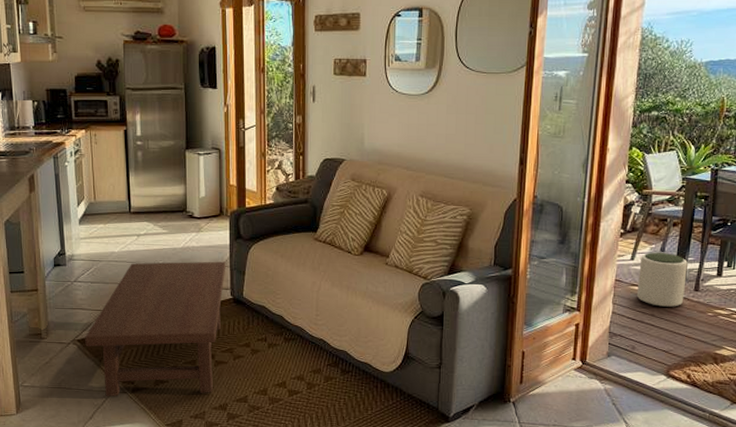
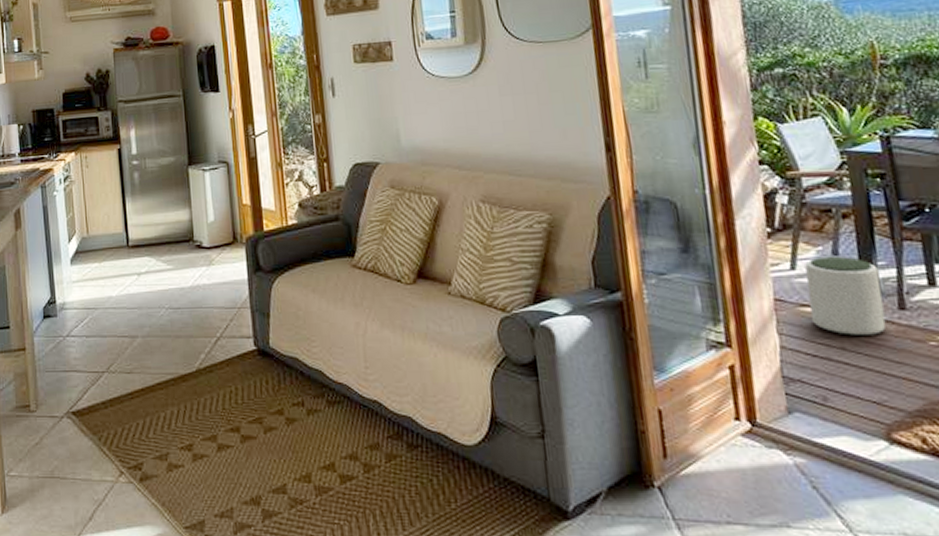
coffee table: present [85,261,226,397] -> none [81,301,246,489]

